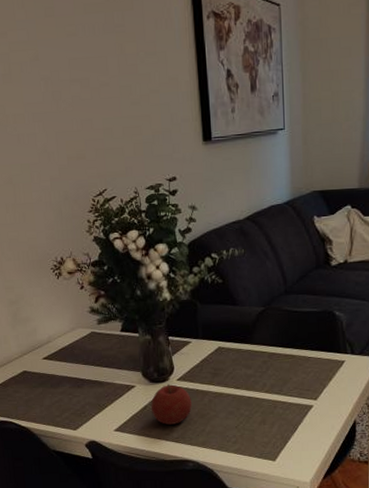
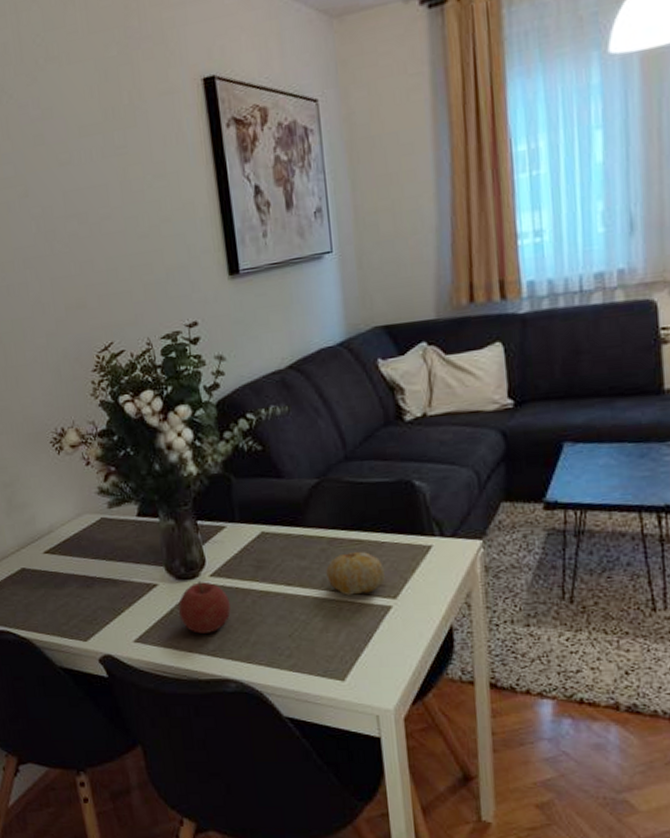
fruit: none [266,364,309,397] -> present [326,552,385,595]

